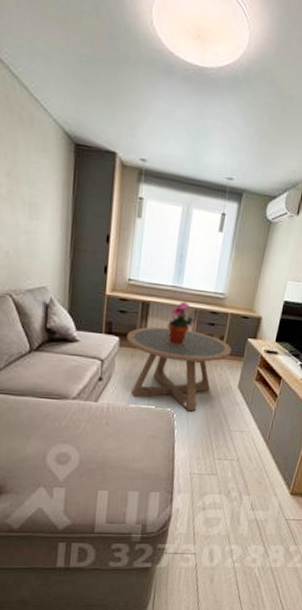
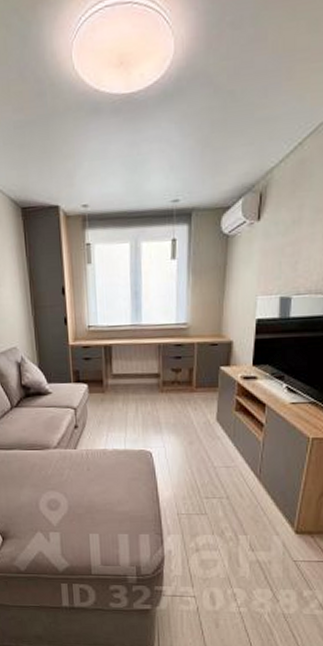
coffee table: present [126,326,232,412] -> none [94,367,203,451]
potted plant: present [167,301,194,346] -> none [132,339,159,385]

